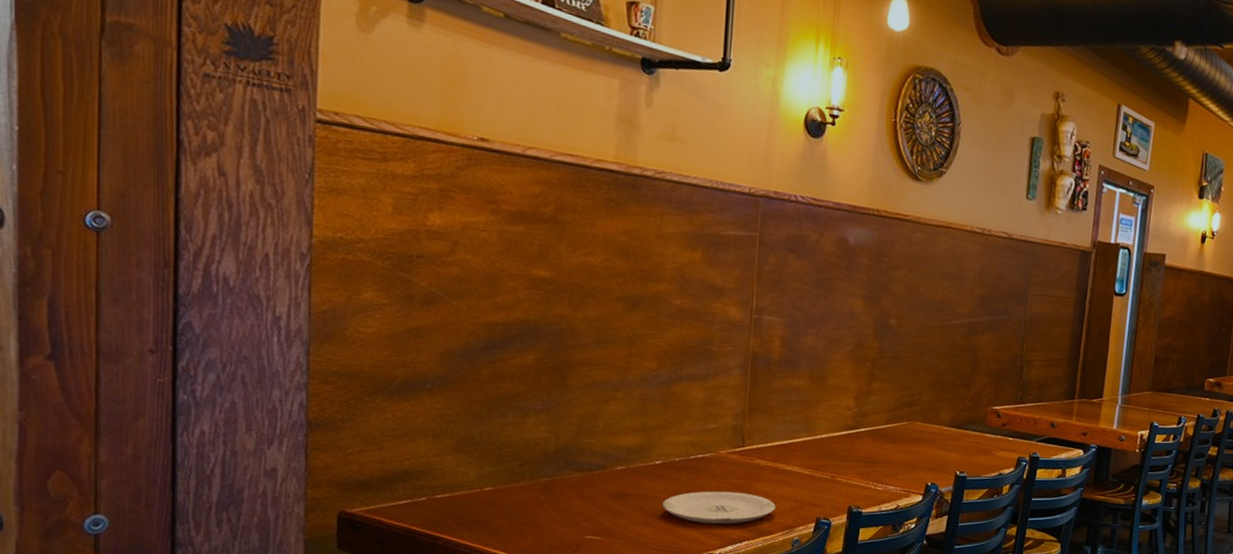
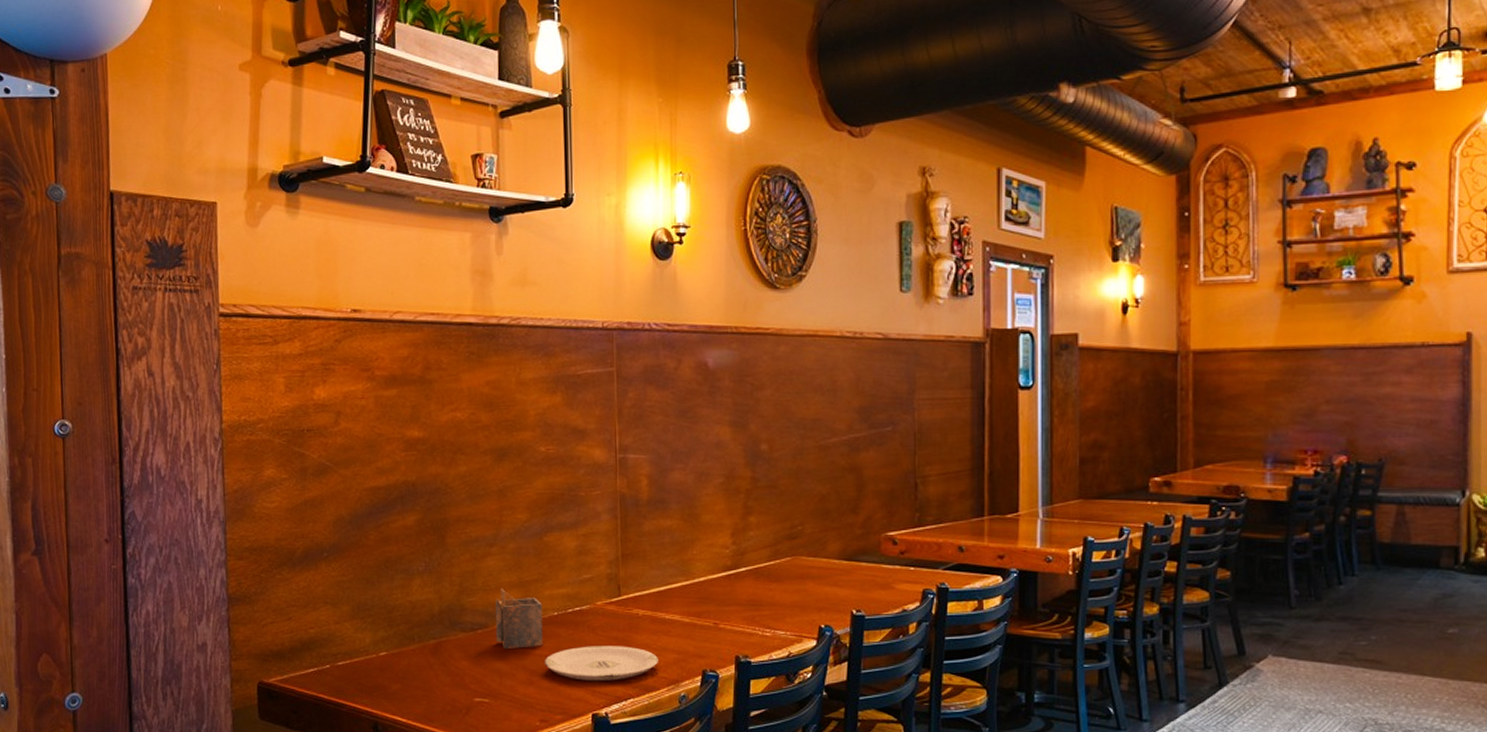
napkin holder: none [613,432,664,491] -> present [495,588,543,650]

